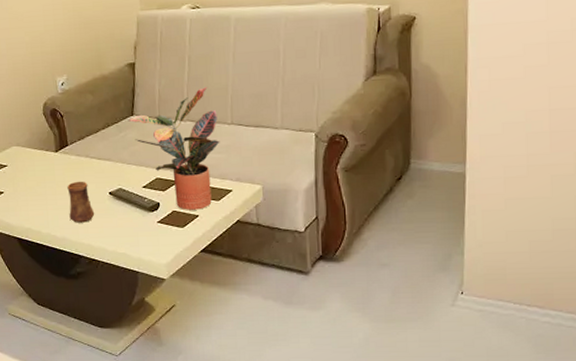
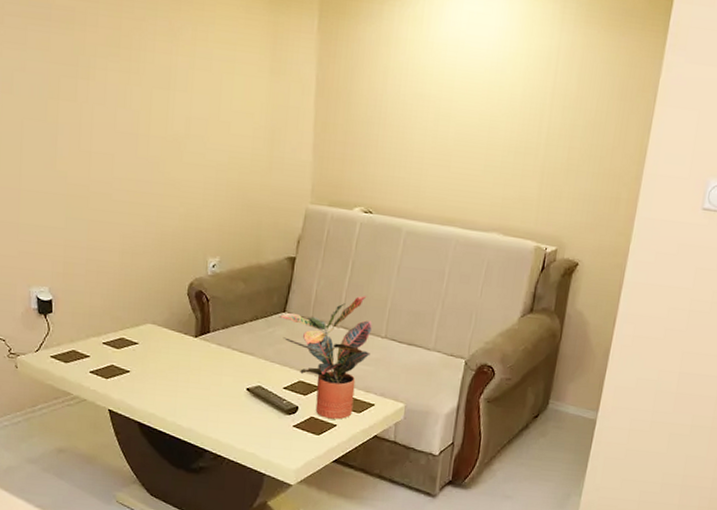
cup: present [67,181,95,223] -> none [199,371,228,416]

